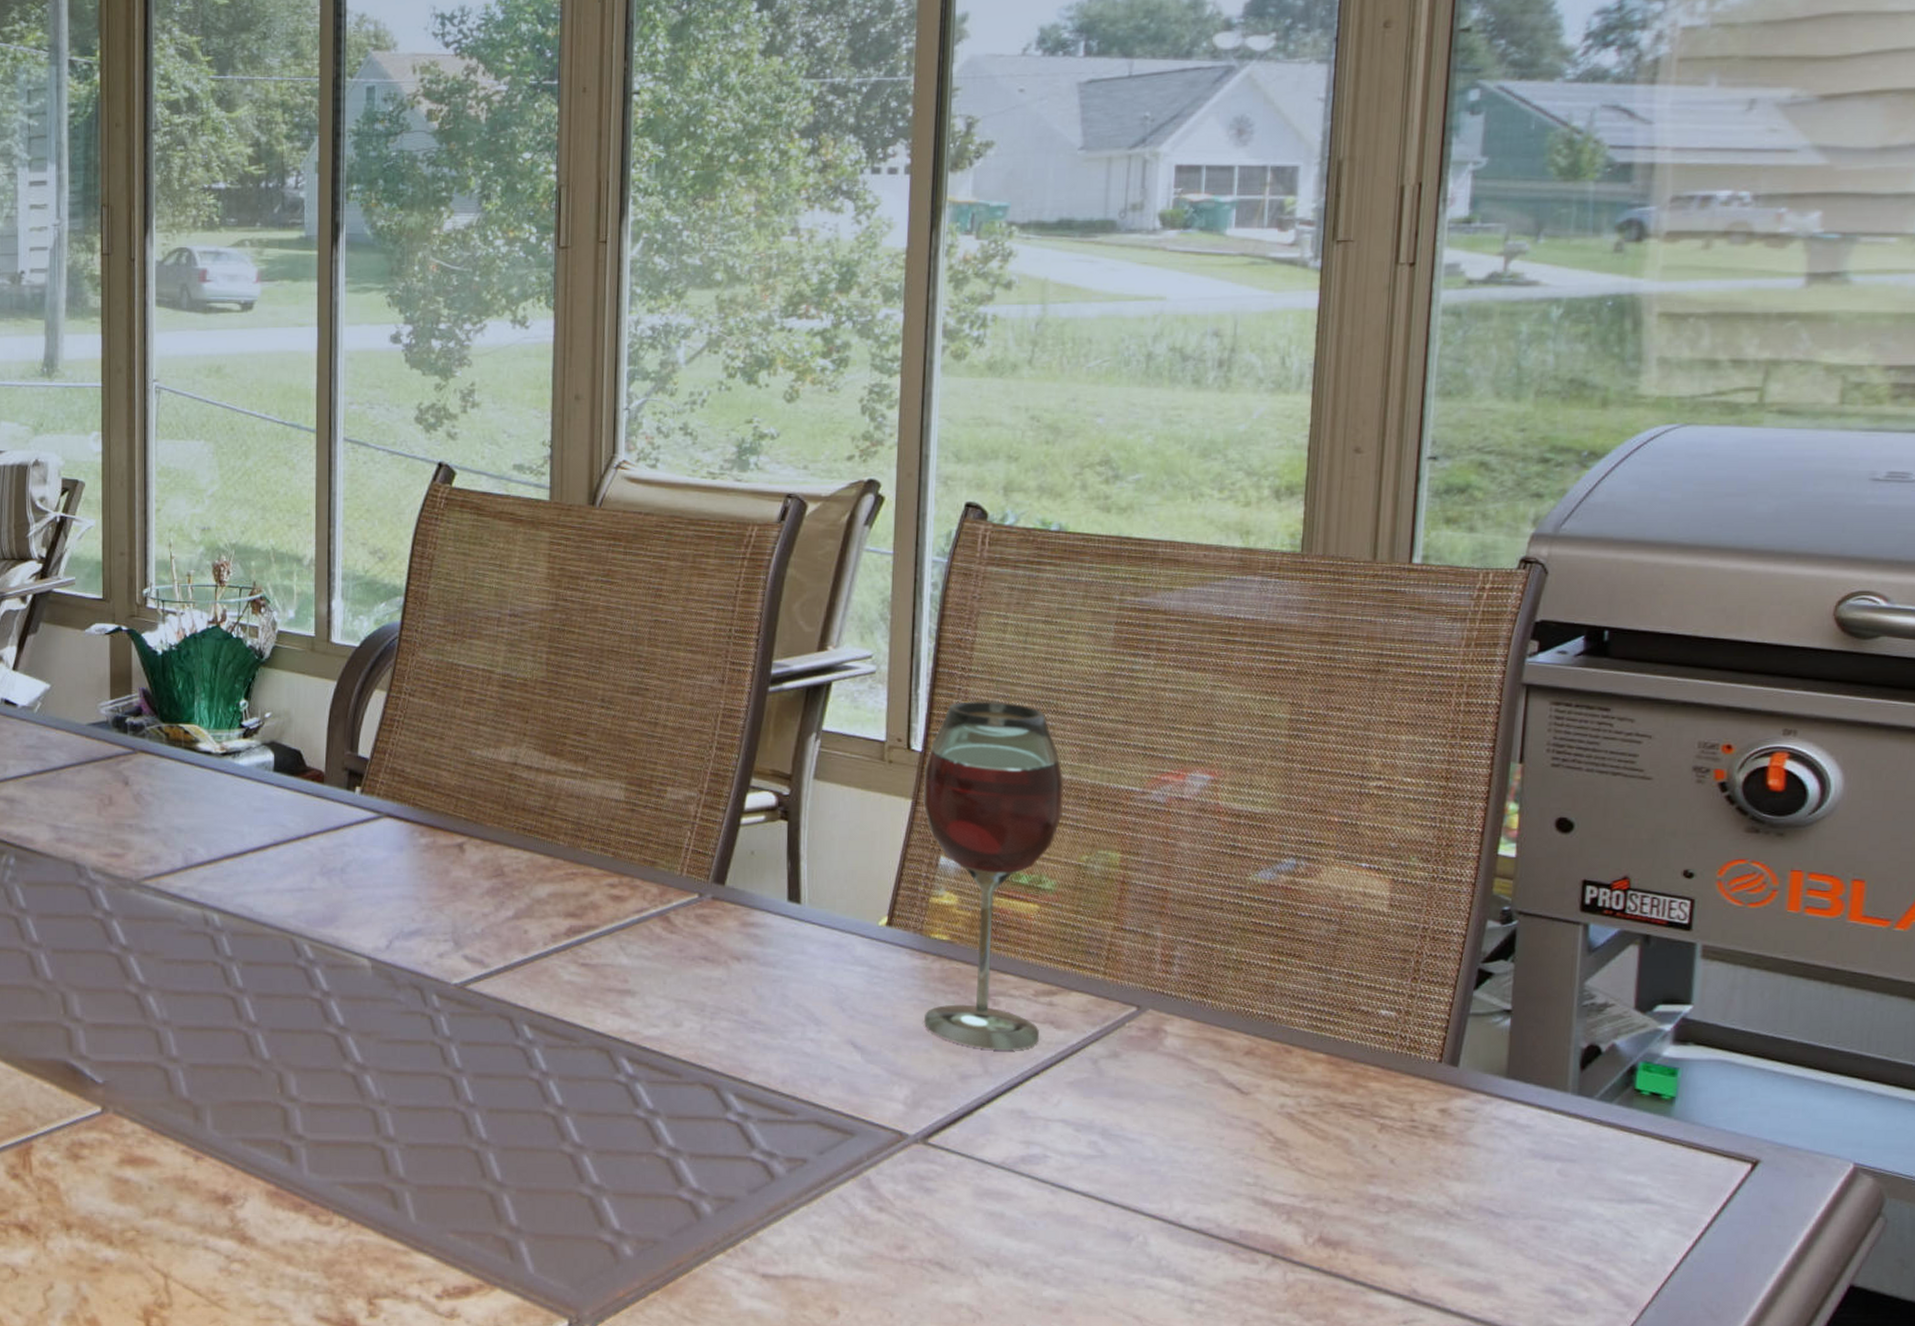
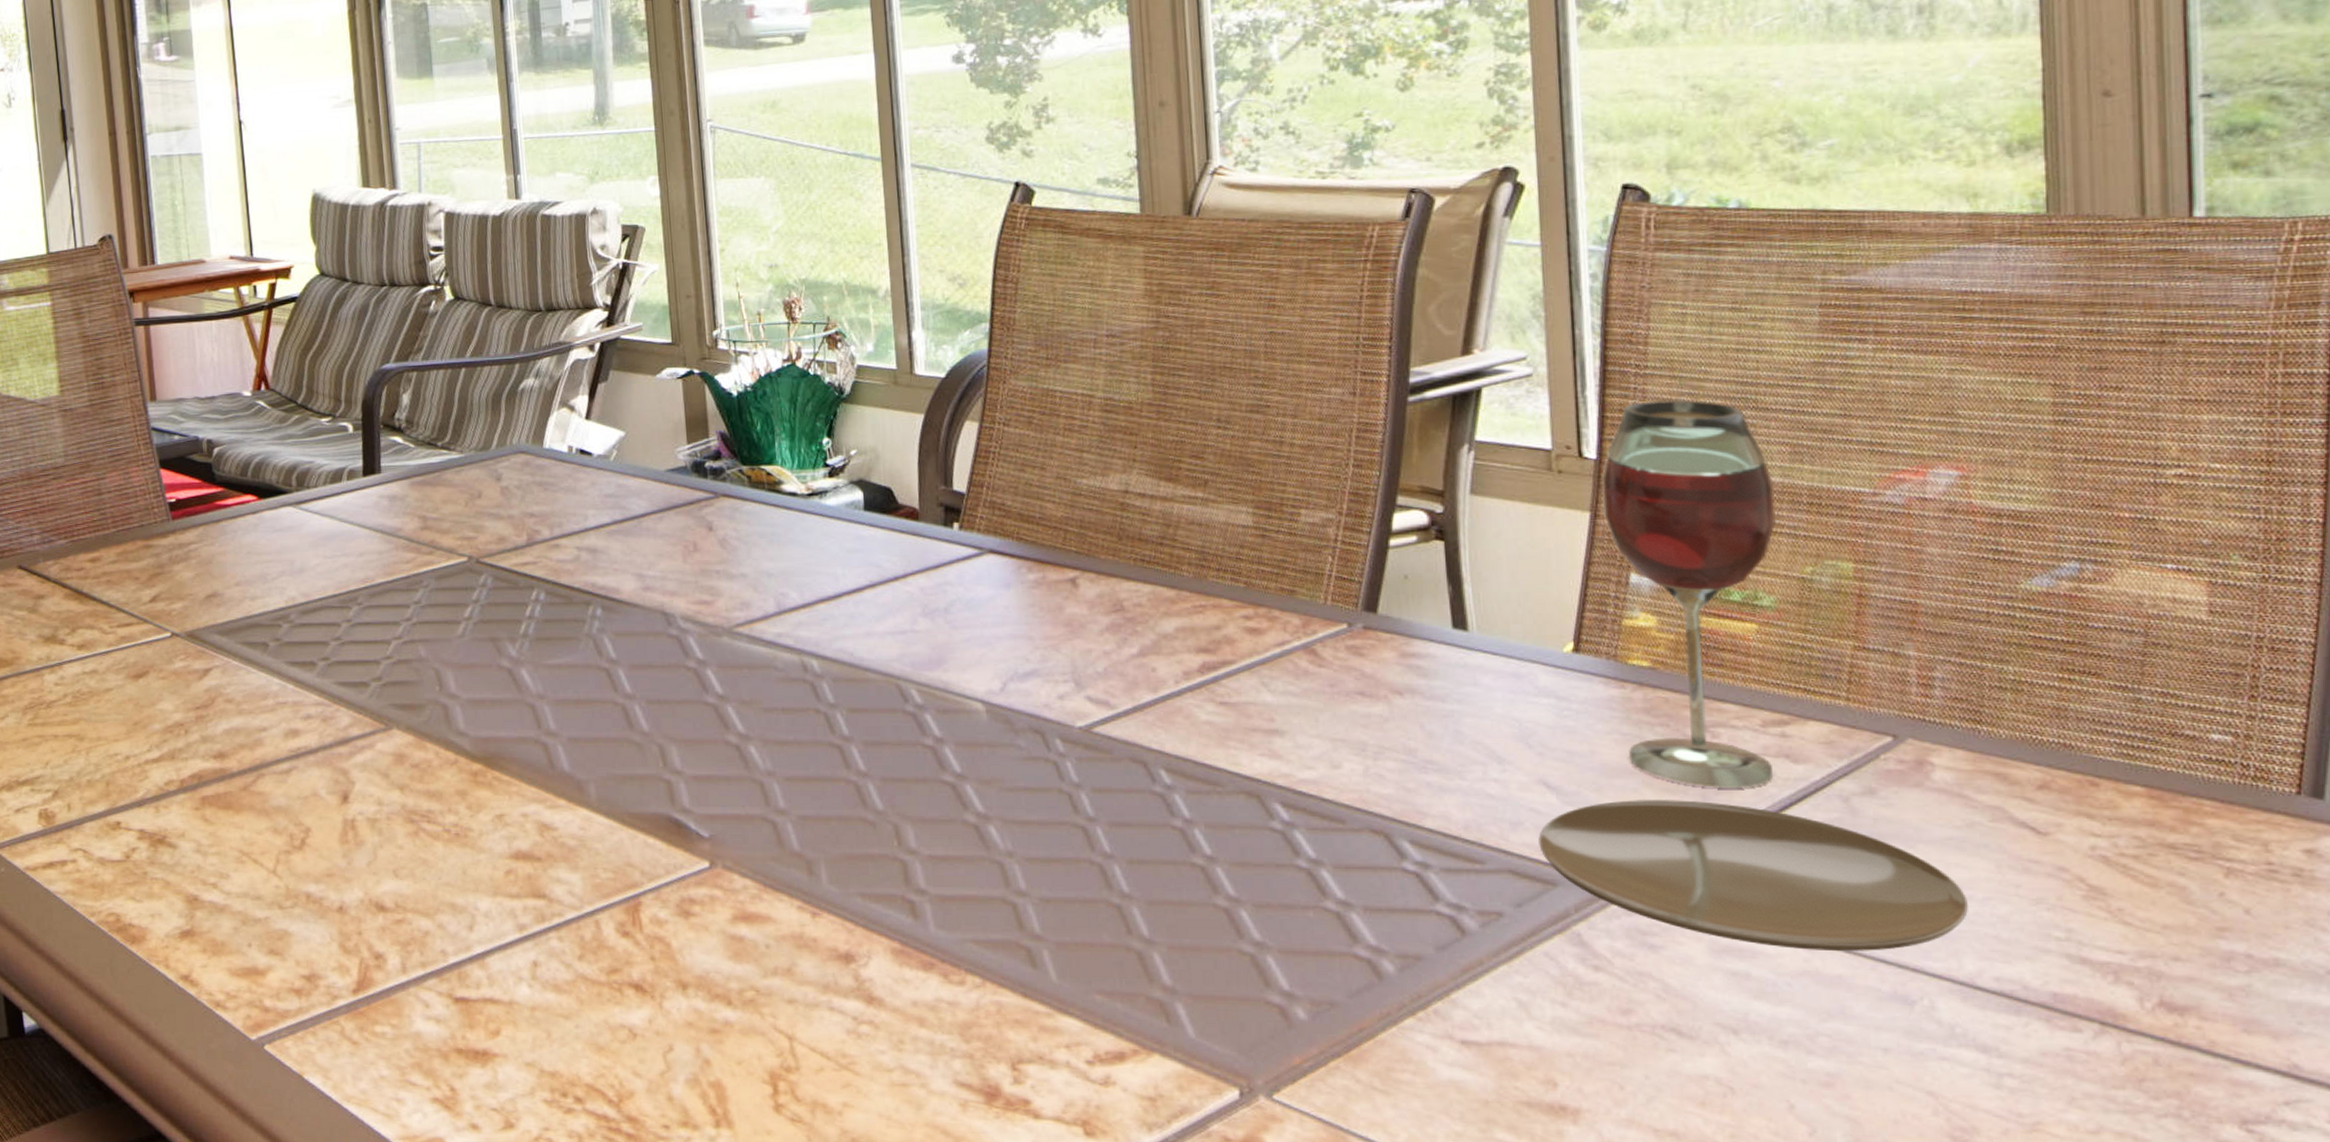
plate: none [843,1059,1182,1194] -> present [1538,800,1968,951]

